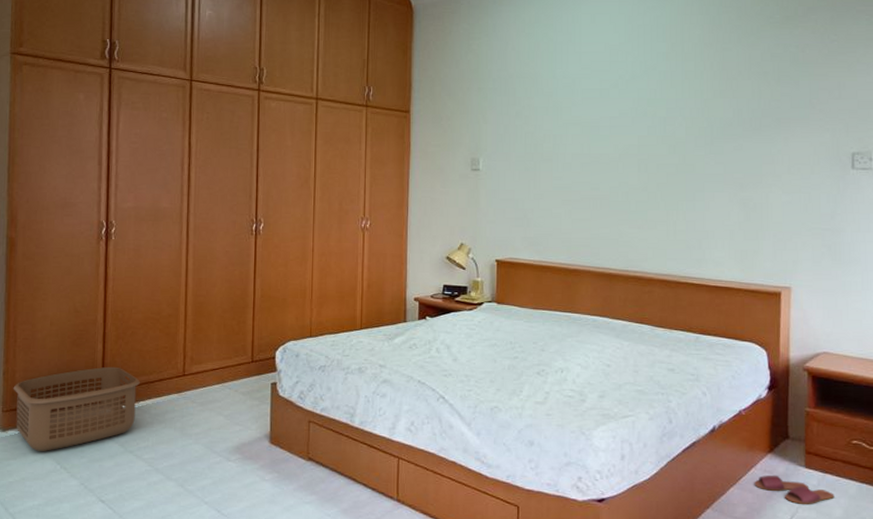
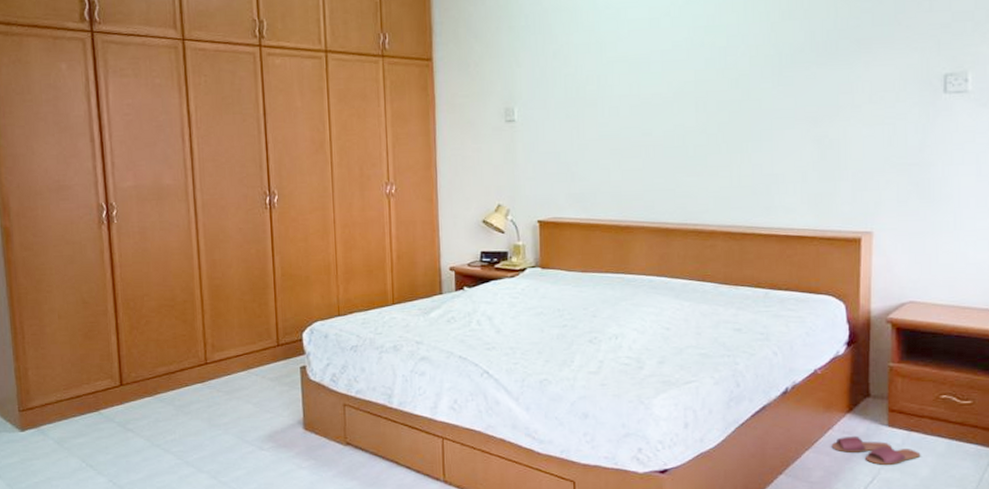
clothes hamper: present [13,366,140,452] -> none [27,358,160,451]

